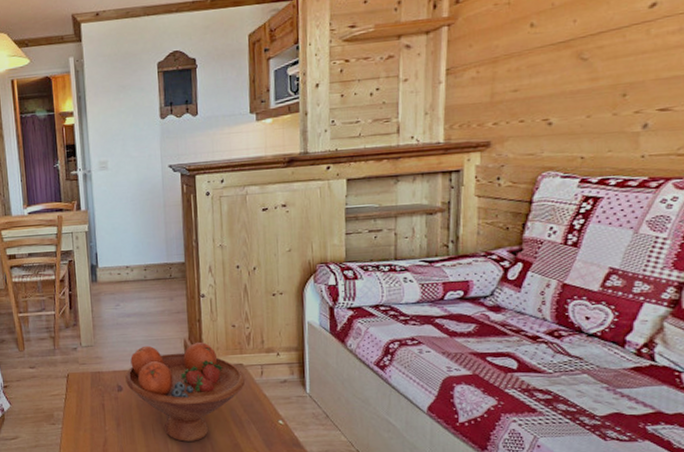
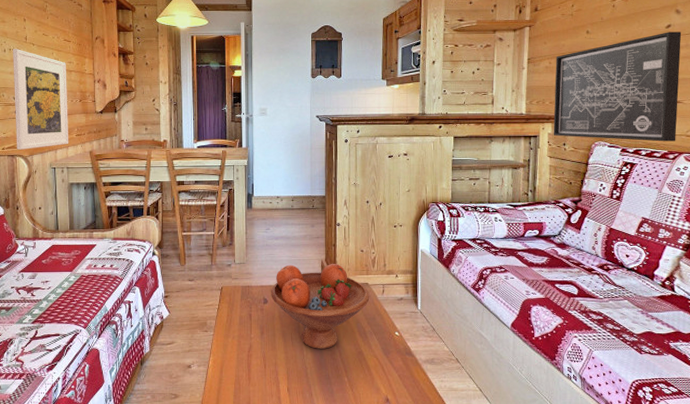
wall art: none [482,11,673,169] -> present [553,32,682,142]

